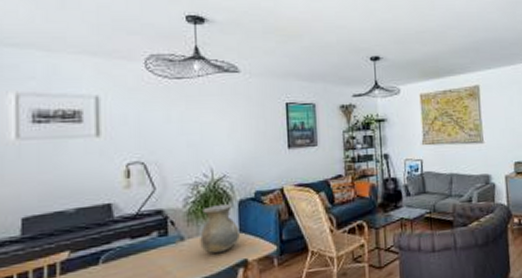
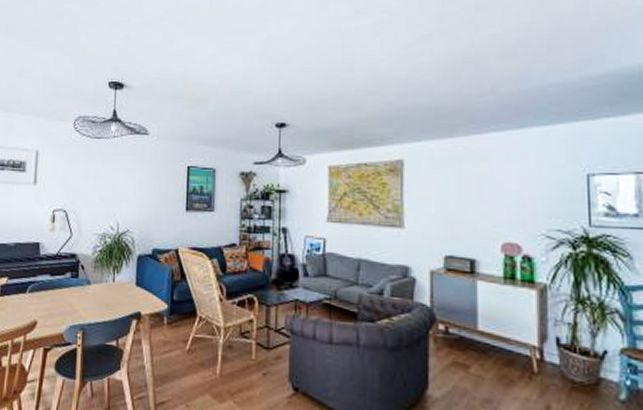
vase: present [200,204,240,254] -> none [103,257,136,302]

